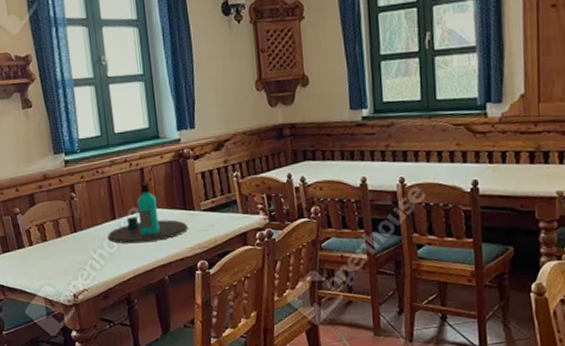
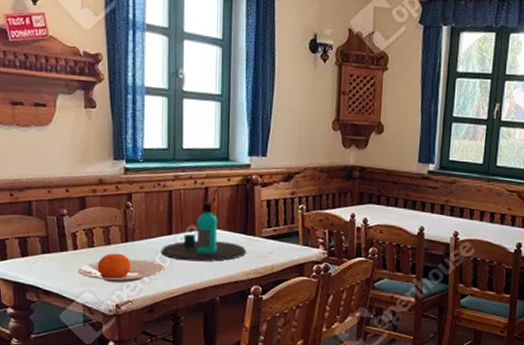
plate: none [36,244,114,274] -> present [78,253,166,283]

